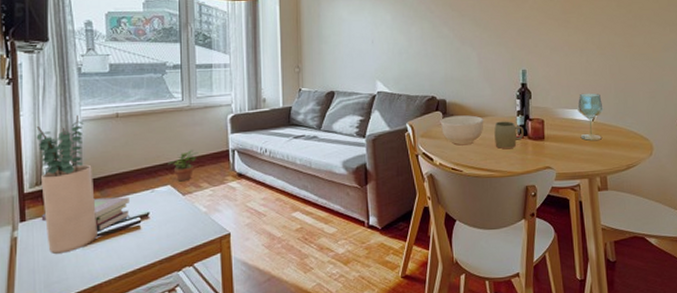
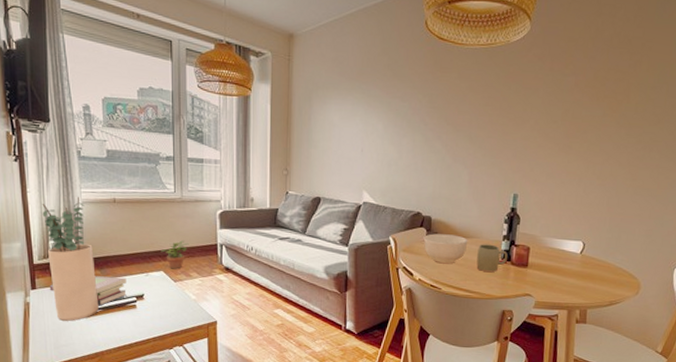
wine glass: present [576,93,604,141] -> none [565,224,595,274]

